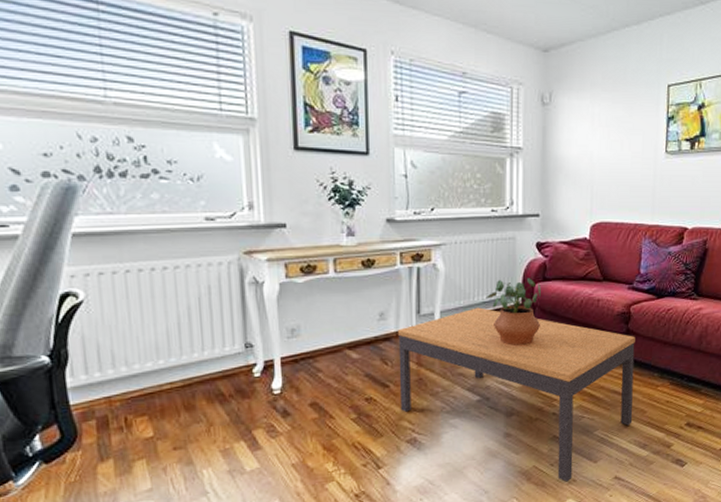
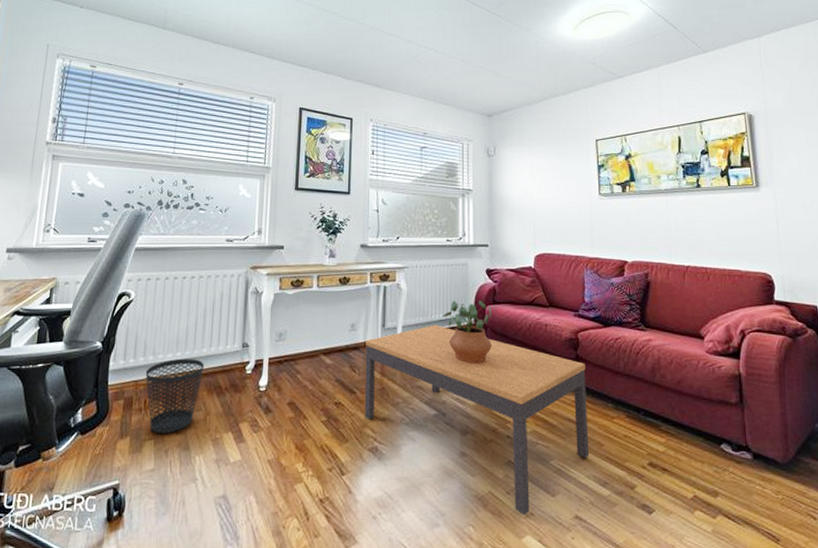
wastebasket: none [119,366,198,452] -> present [145,358,204,434]

